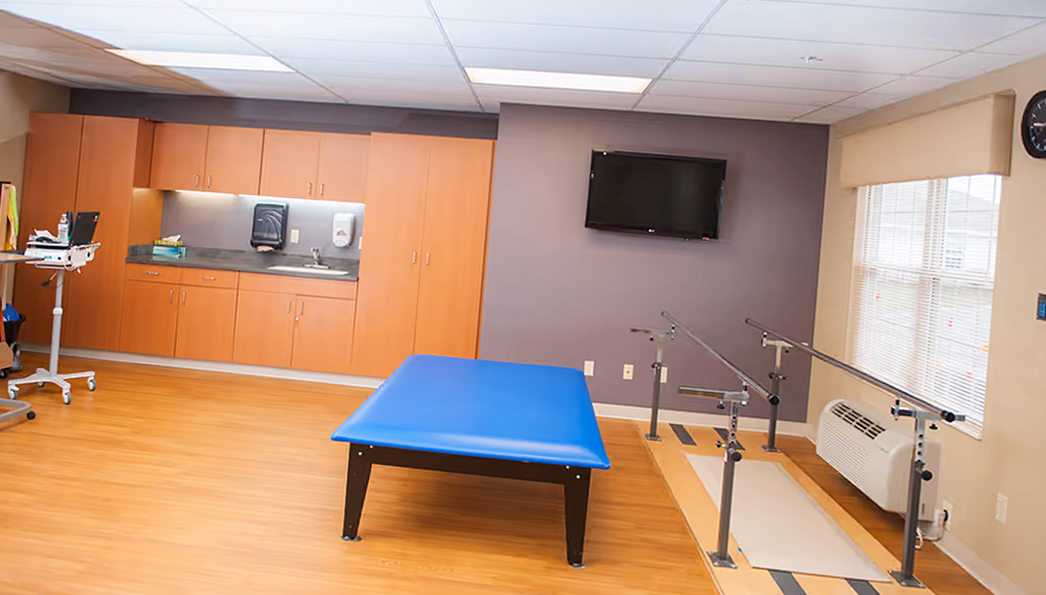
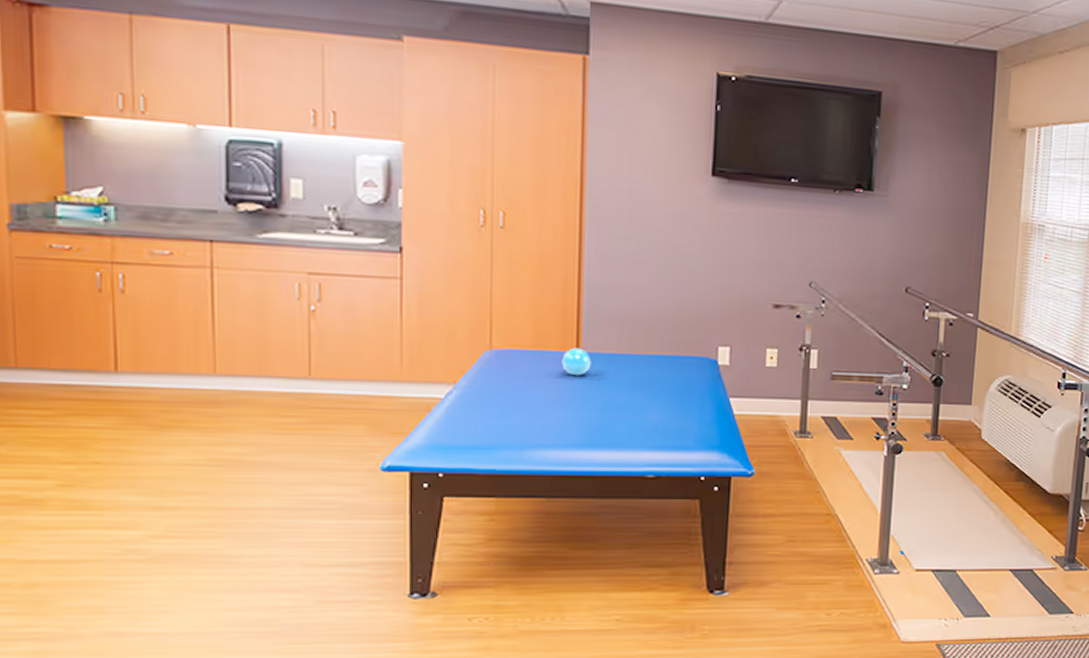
ball: none [463,356,486,378] -> present [562,347,591,376]

